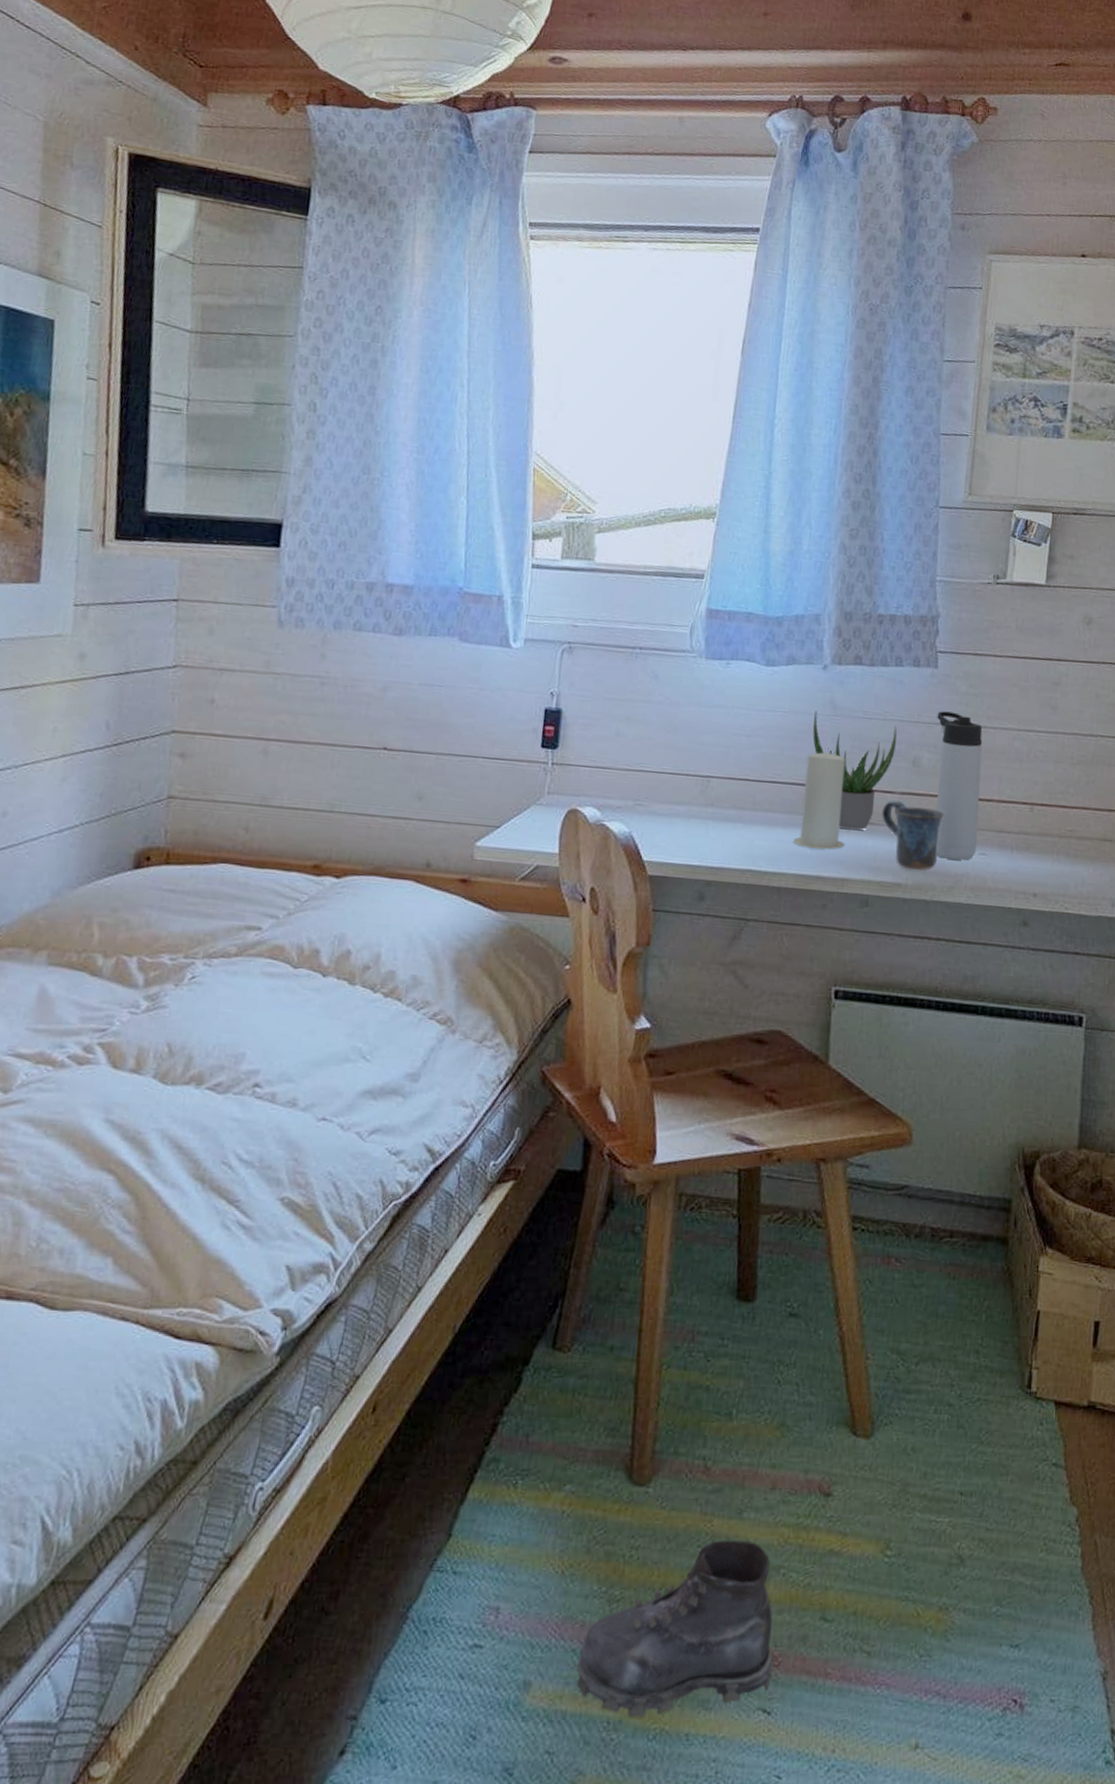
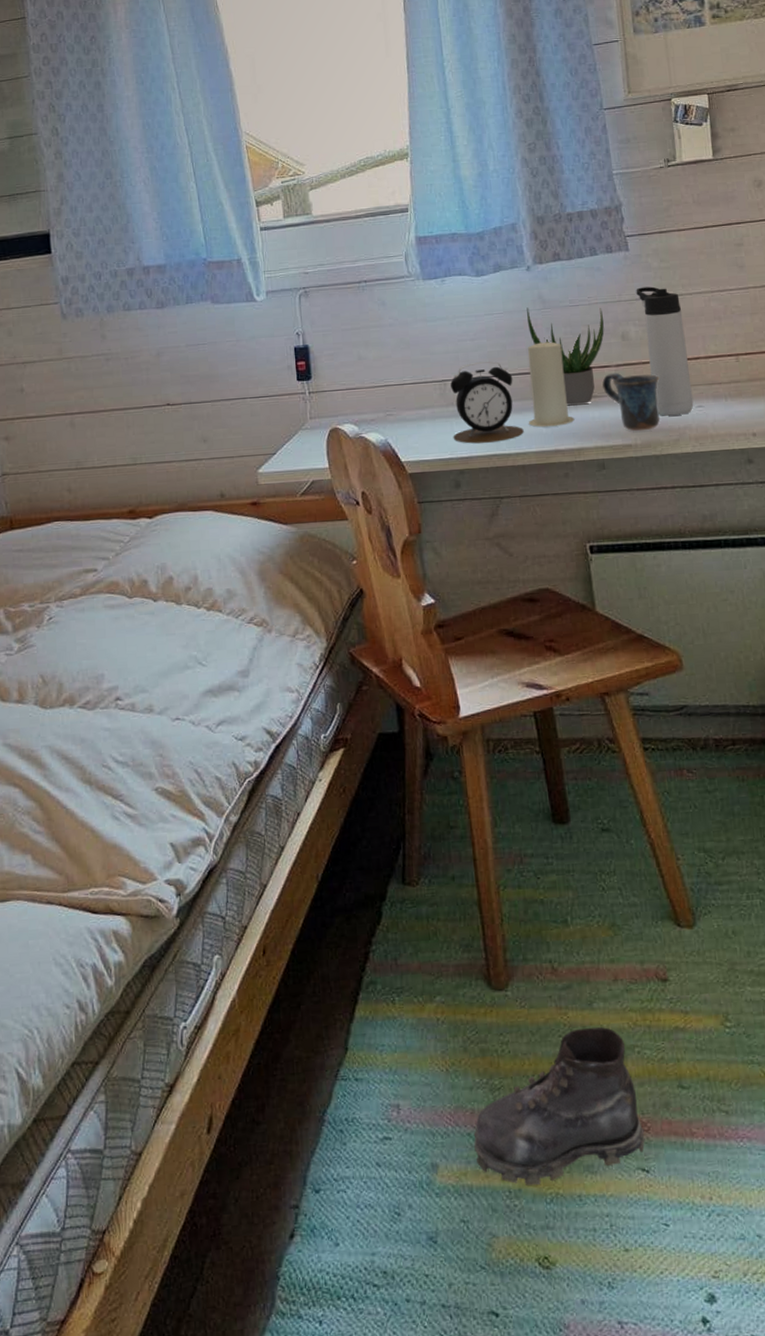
alarm clock: none [706,761,787,857] -> present [450,361,524,444]

